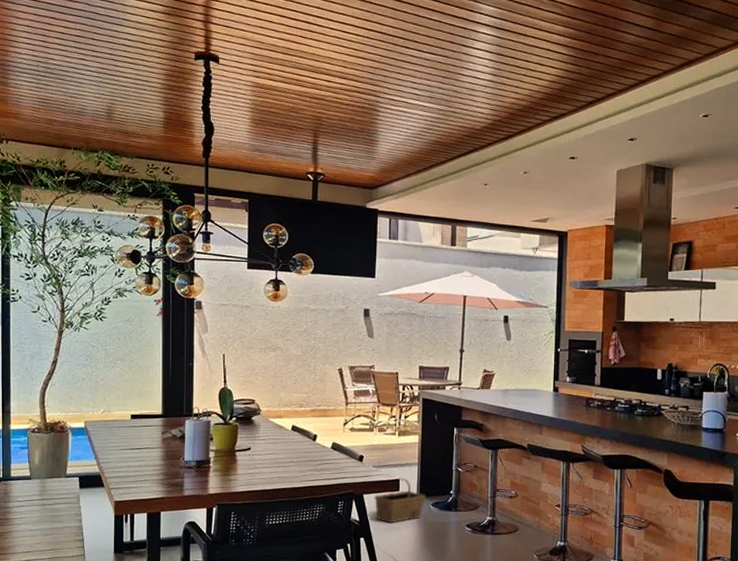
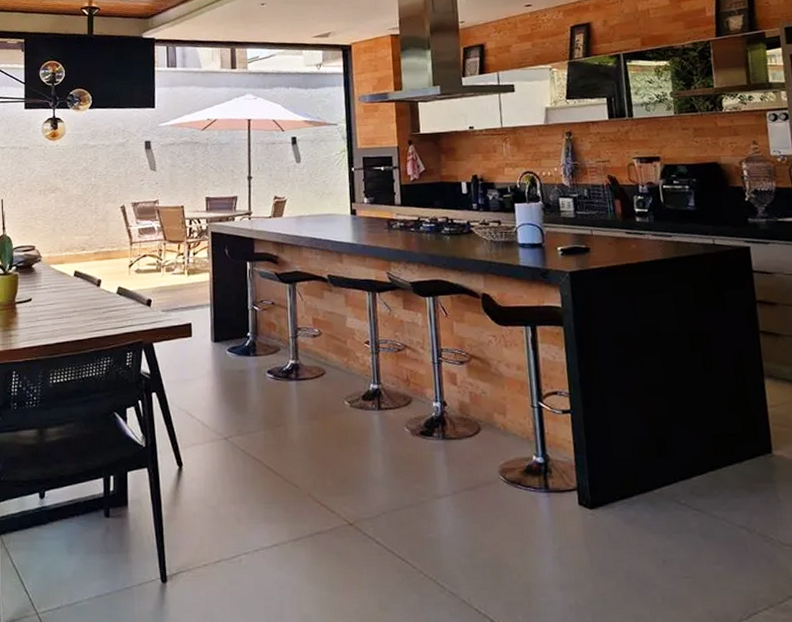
basket: present [374,477,426,523] -> none [165,321,222,374]

